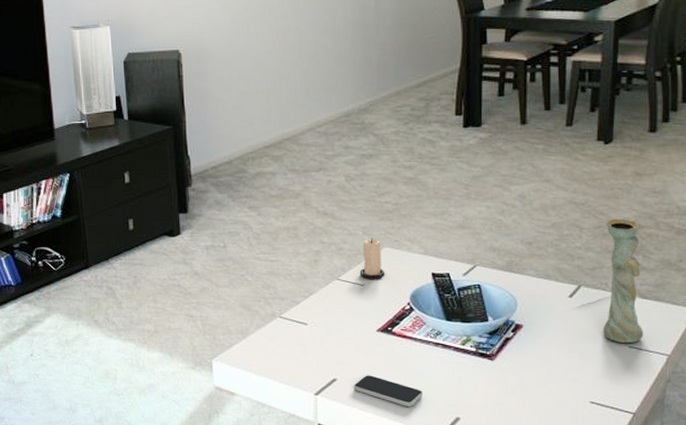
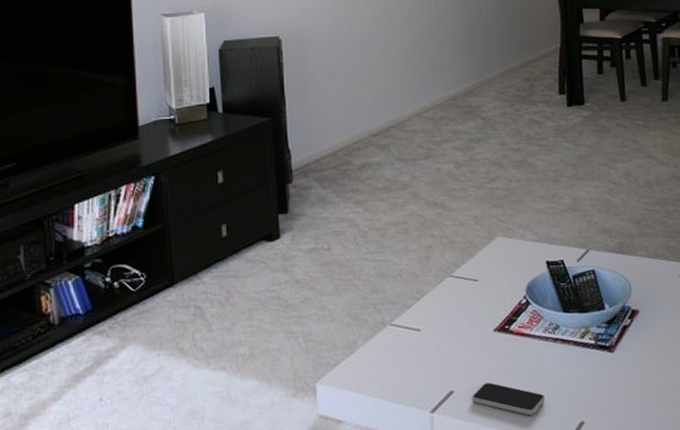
candle: present [359,238,385,280] -> none [473,228,500,274]

